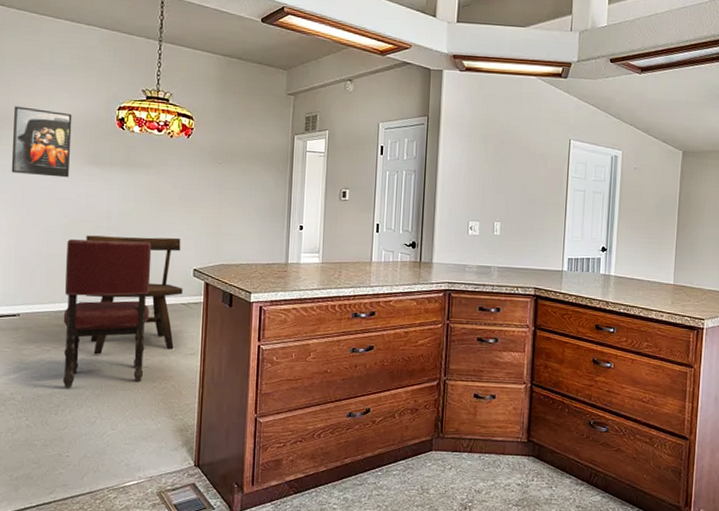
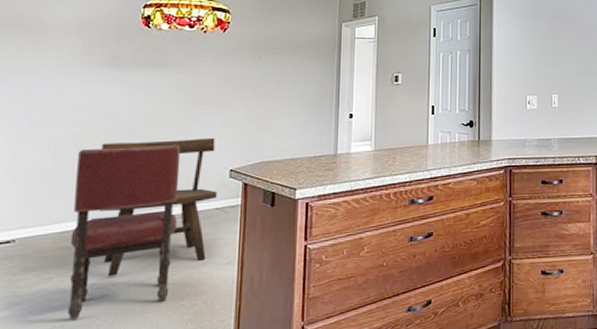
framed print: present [11,106,72,178] -> none [11,10,89,83]

